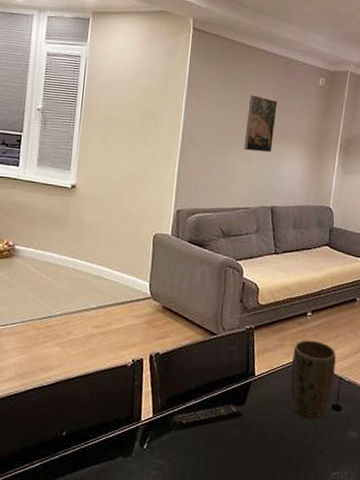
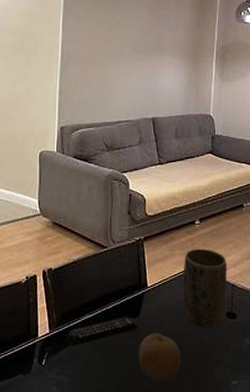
fruit: none [241,421,284,470] -> present [138,333,181,382]
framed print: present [244,95,277,153] -> none [122,10,152,65]

